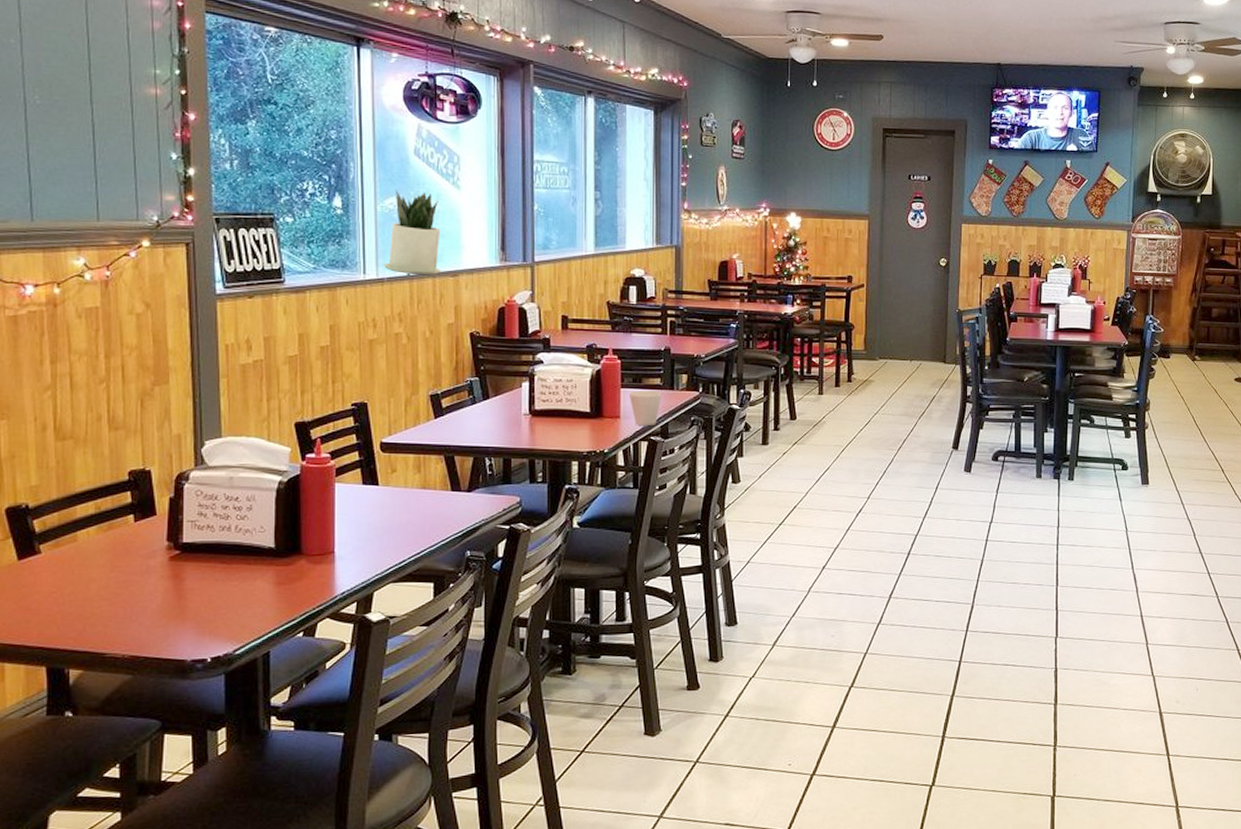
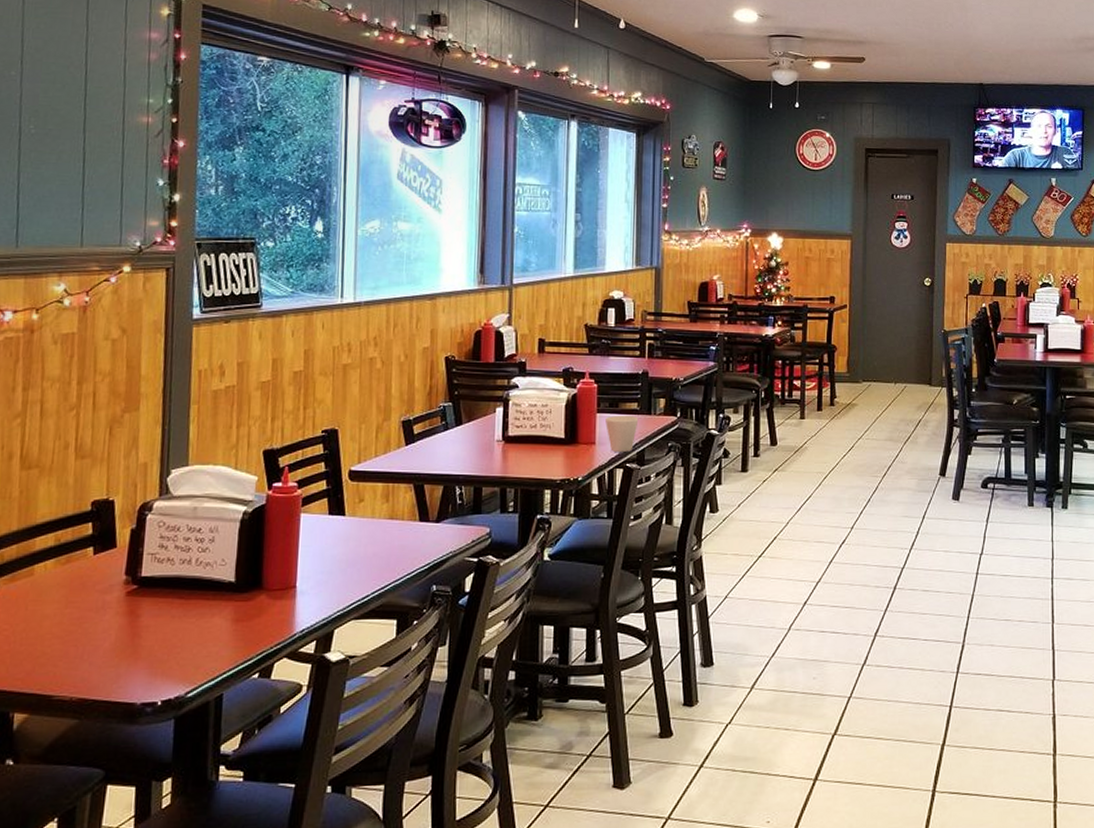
planter: present [384,190,442,276] -> none [362,214,420,299]

